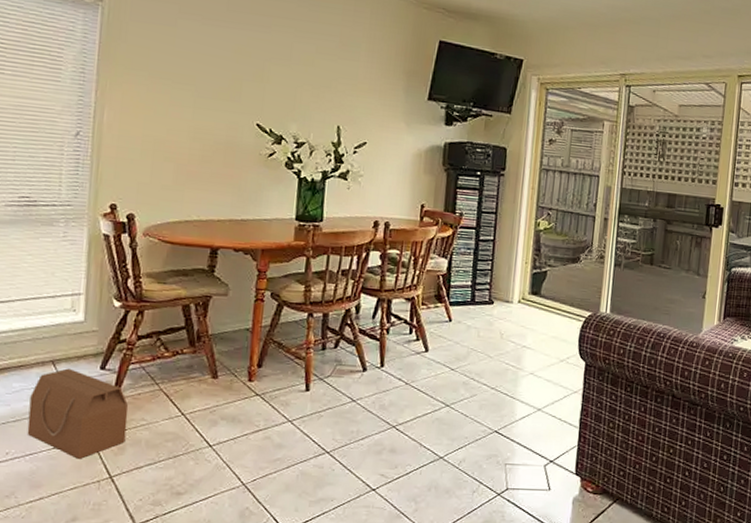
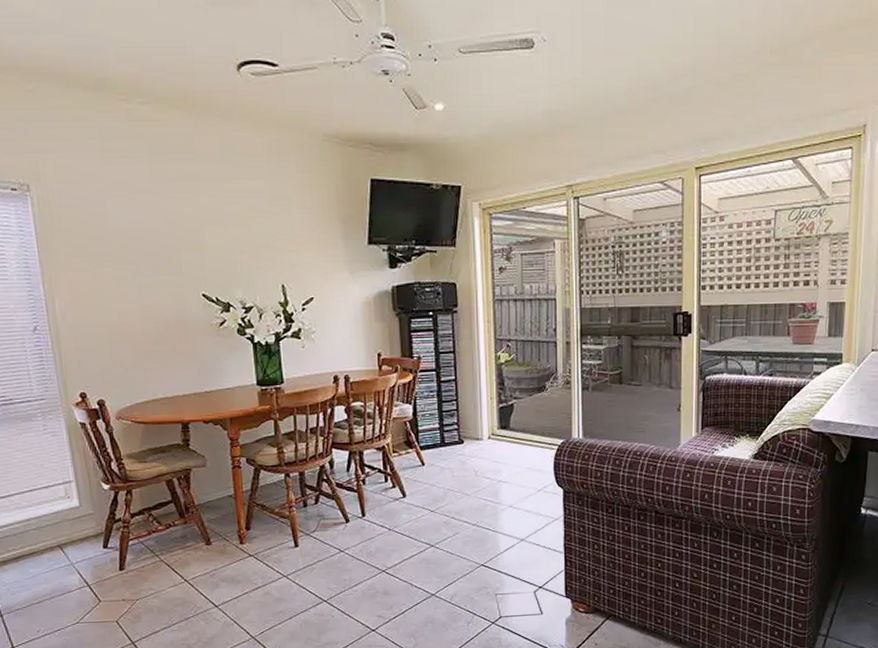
shopping bag: present [27,368,128,459] -> none [46,550,139,630]

